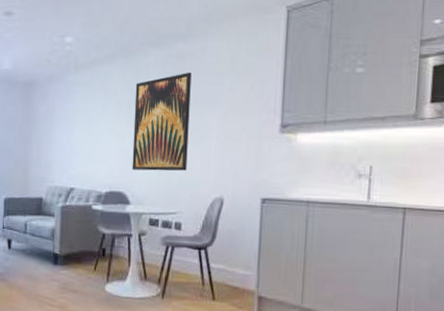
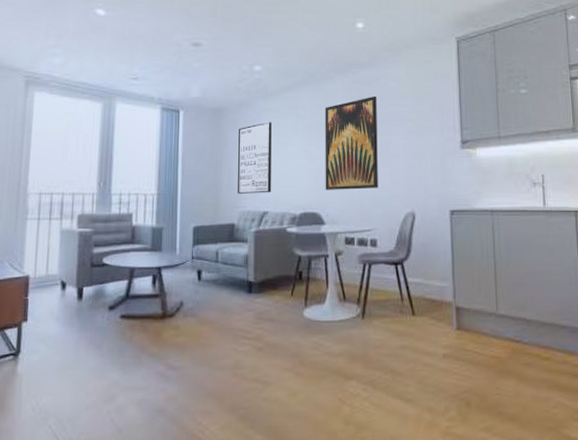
wall art: none [46,97,81,170] -> present [238,122,272,194]

